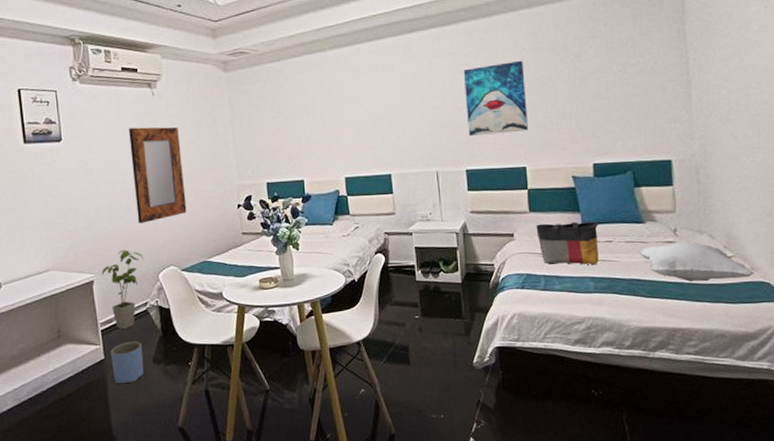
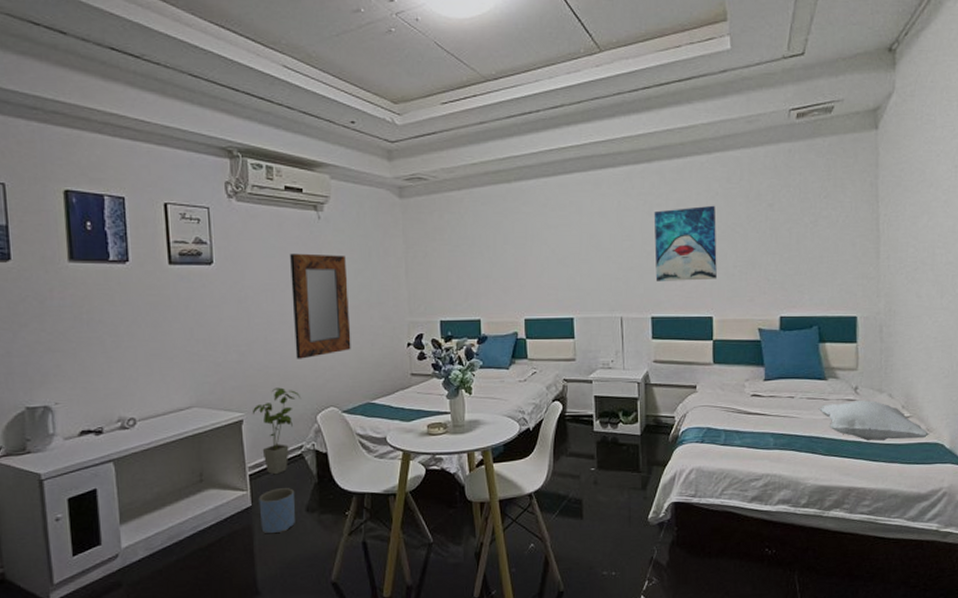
tote bag: present [536,222,599,265] -> none [719,375,782,420]

